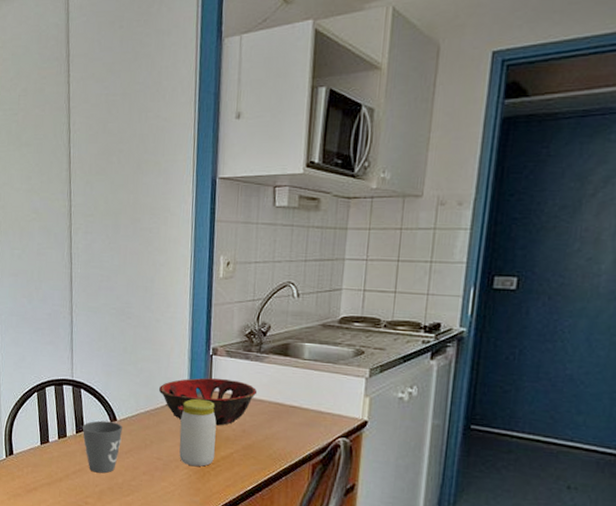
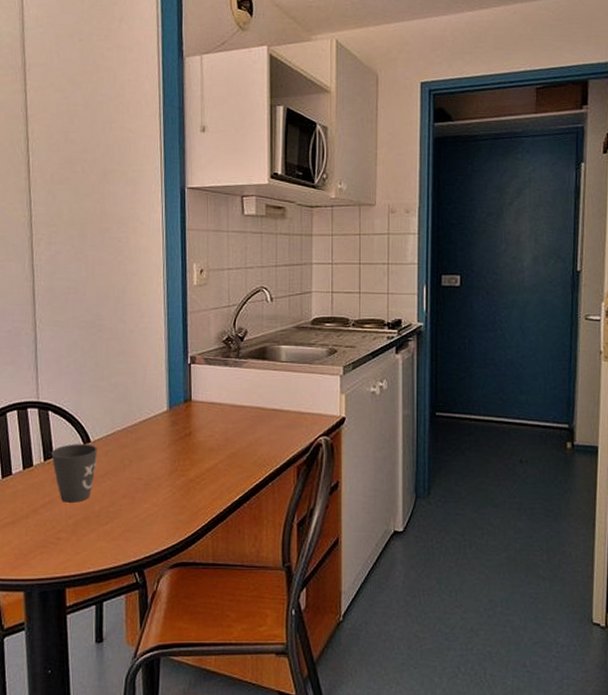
decorative bowl: present [158,378,258,426] -> none [135,387,238,437]
jar: present [179,398,217,467] -> none [160,410,200,483]

